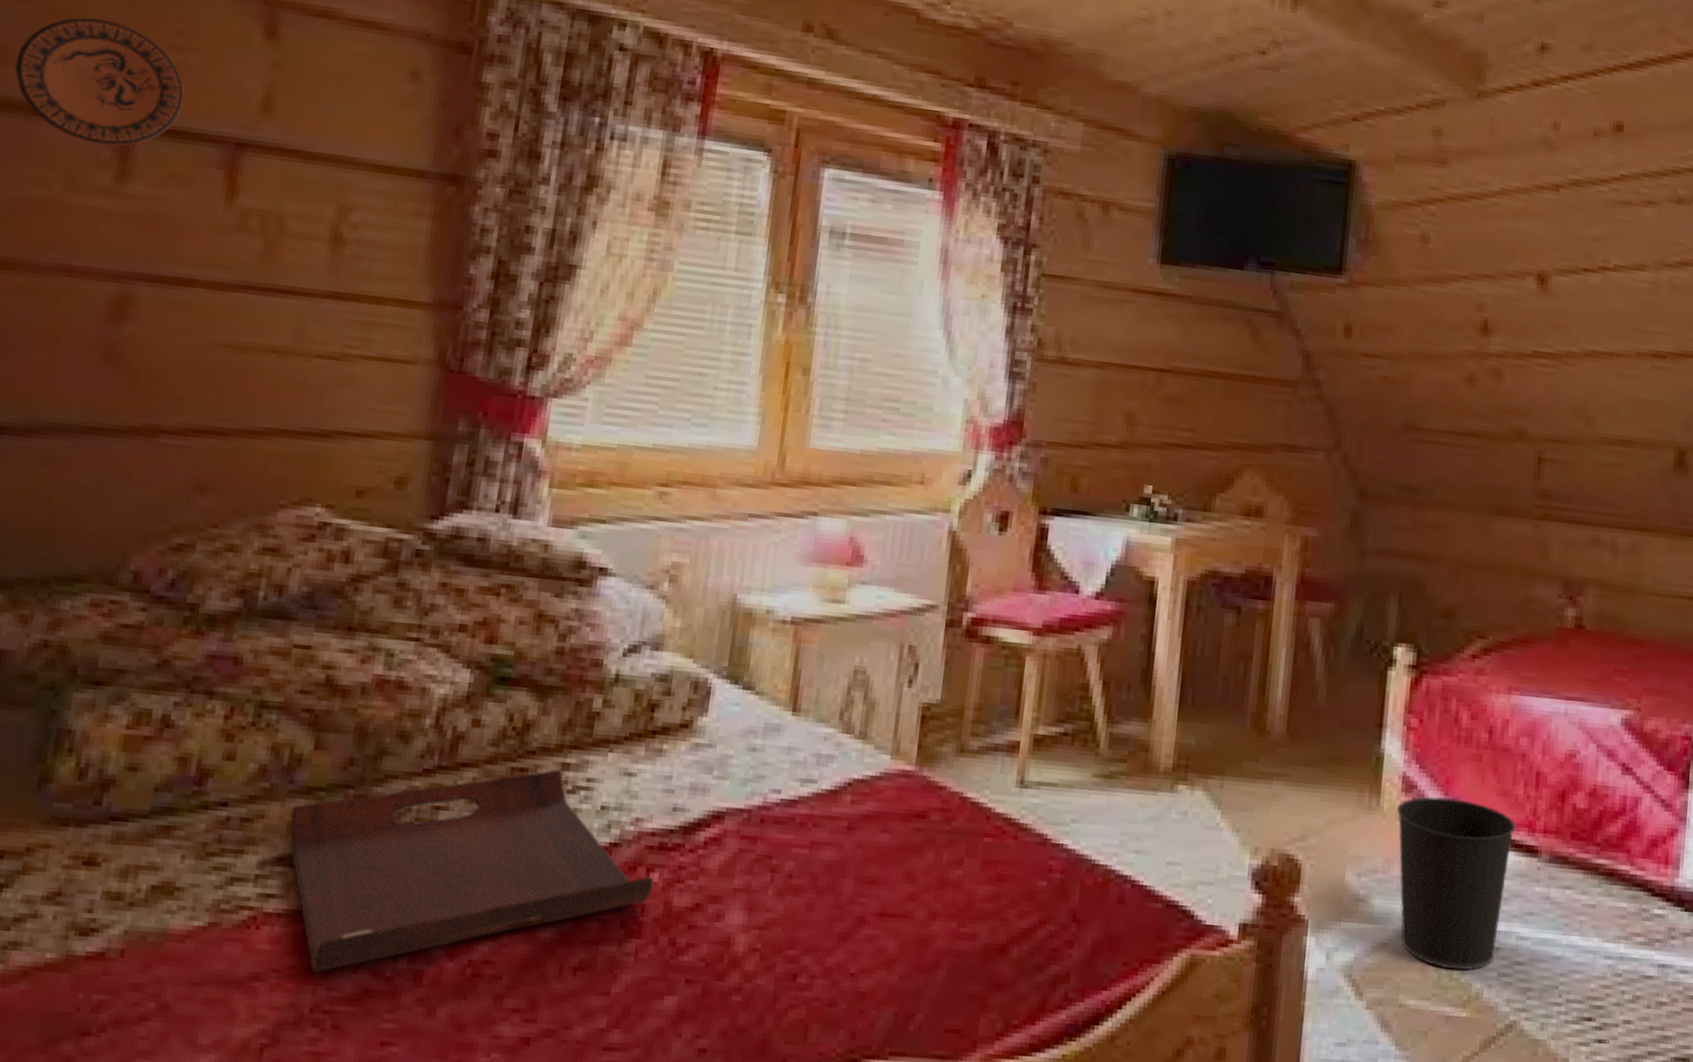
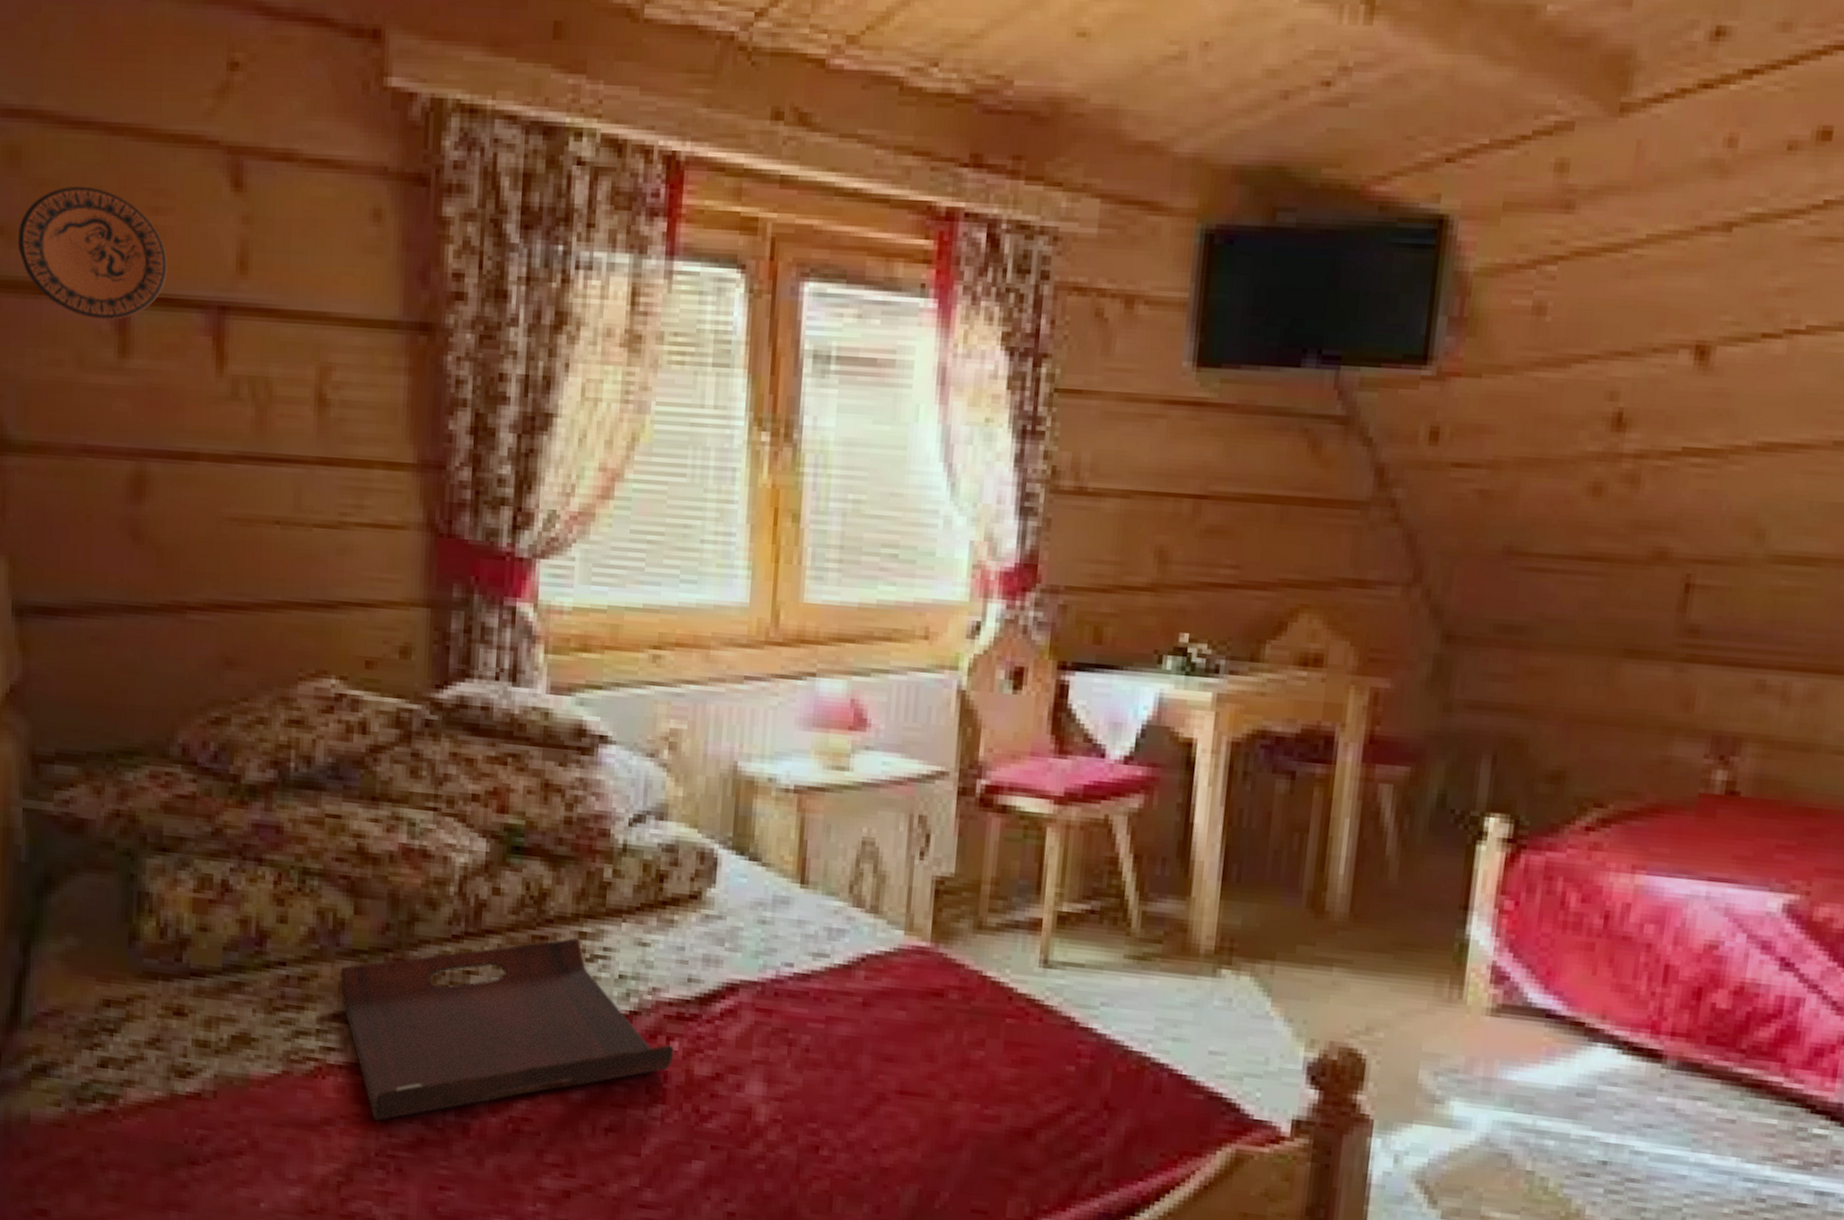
wastebasket: present [1397,796,1516,971] -> none [1483,990,1636,1185]

